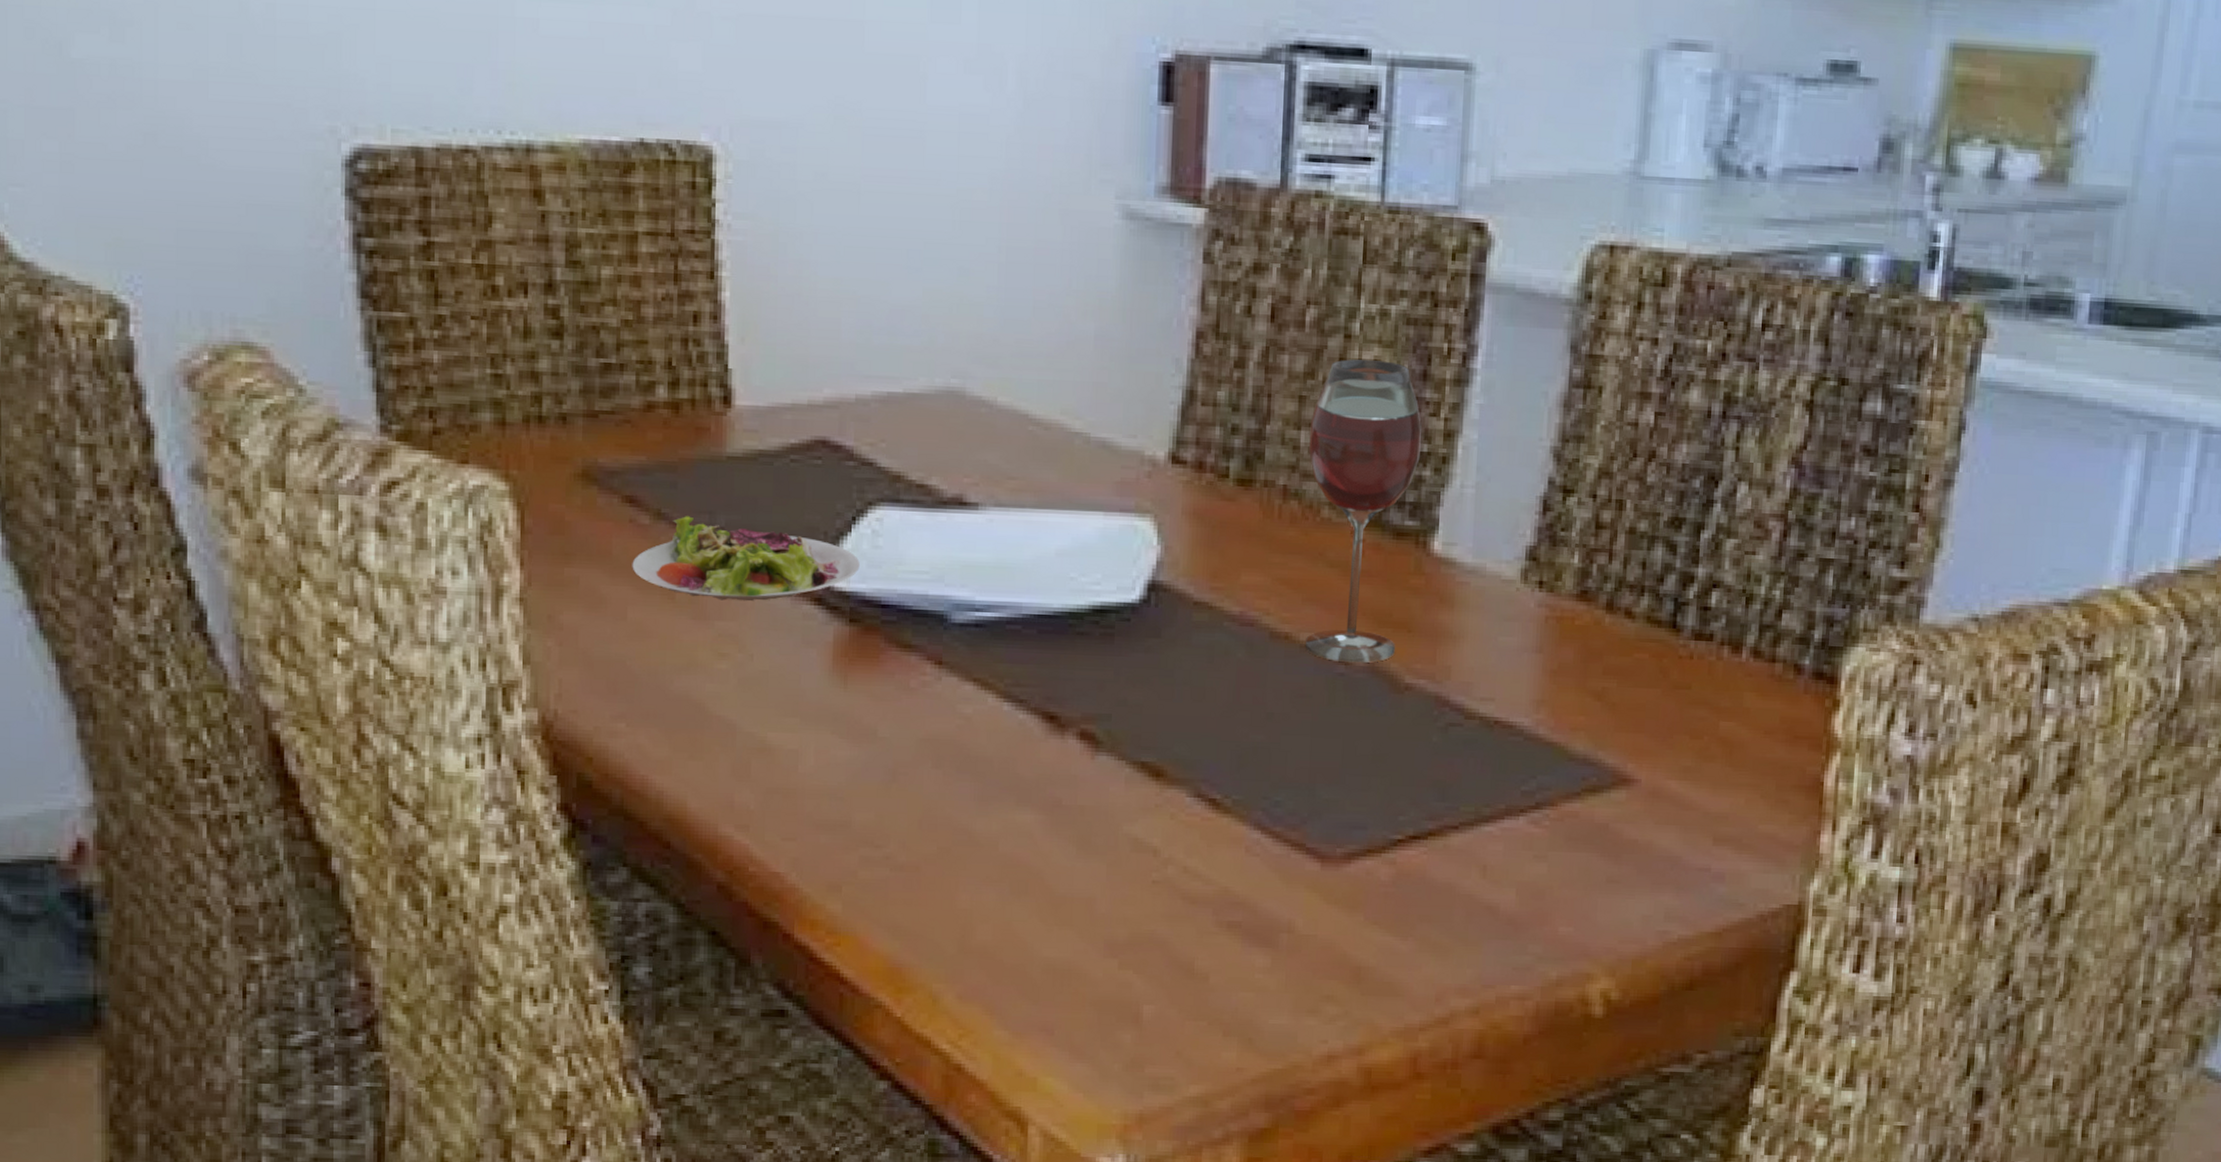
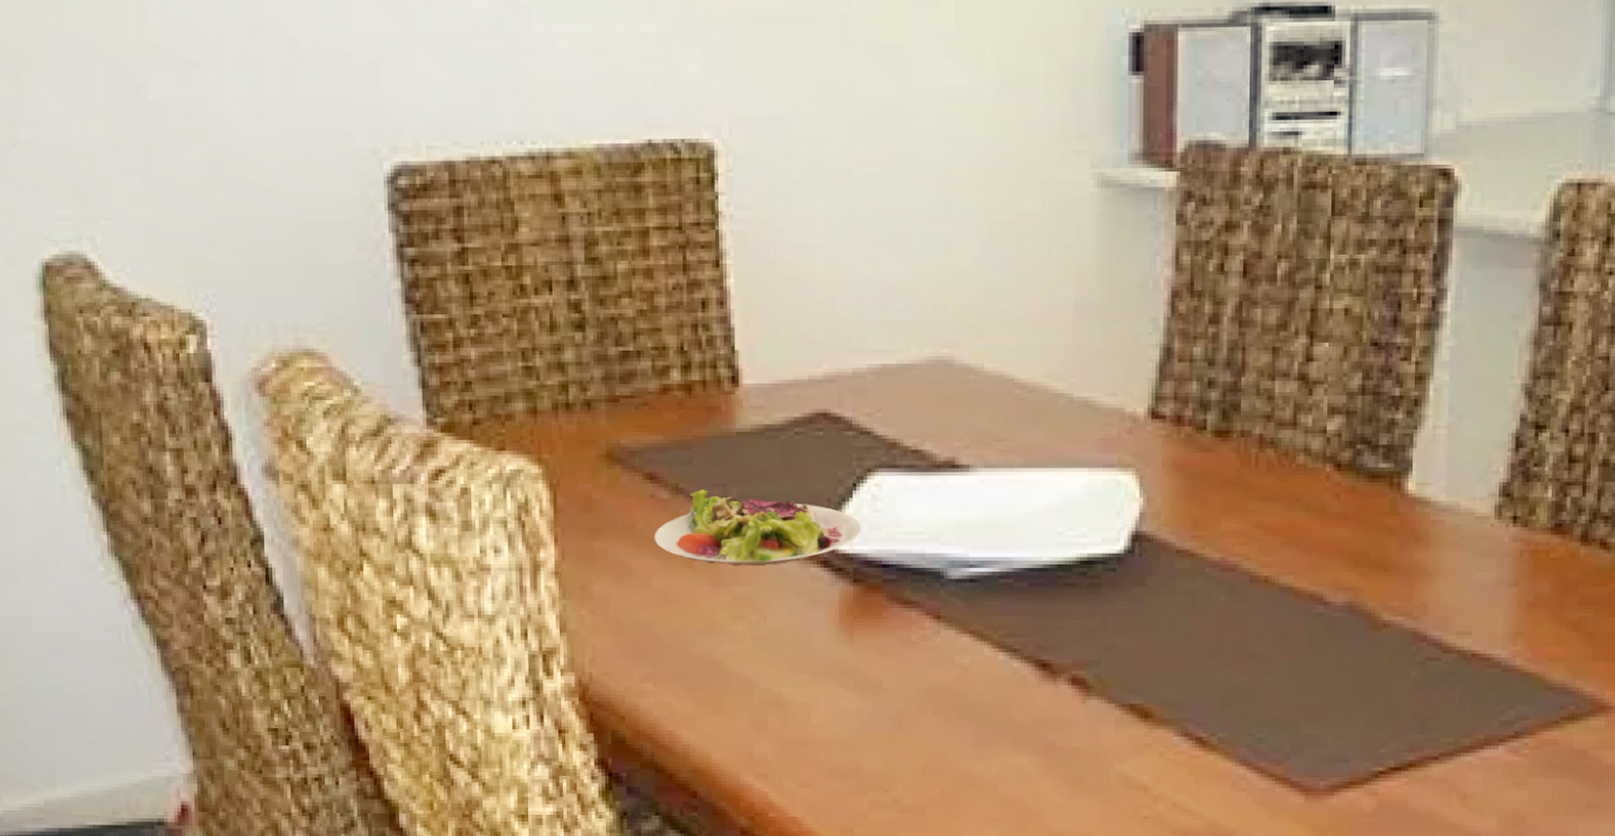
wineglass: present [1306,359,1421,663] -> none [1283,308,1393,603]

